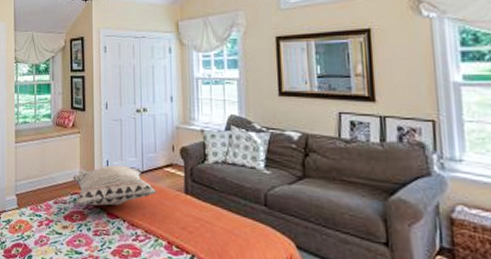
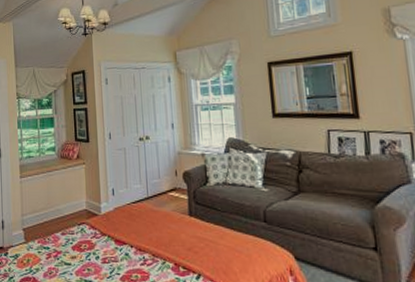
decorative pillow: present [73,165,158,207] -> none [79,193,163,235]

